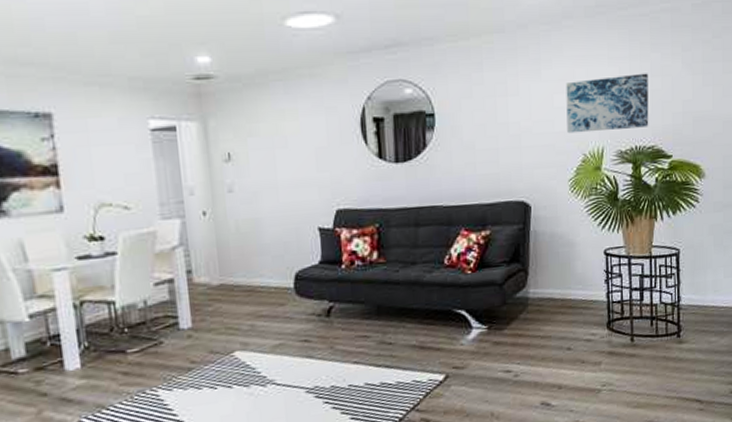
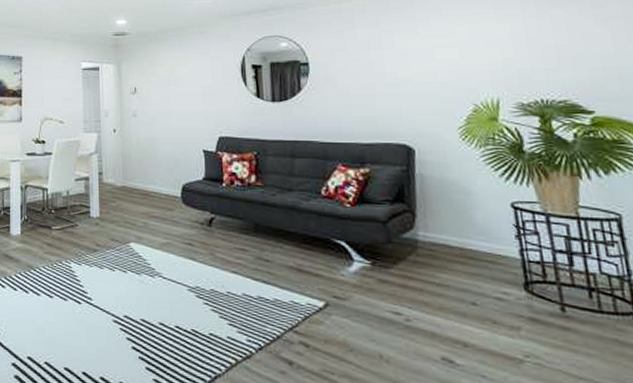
wall art: present [566,73,649,134] -> none [446,29,557,84]

